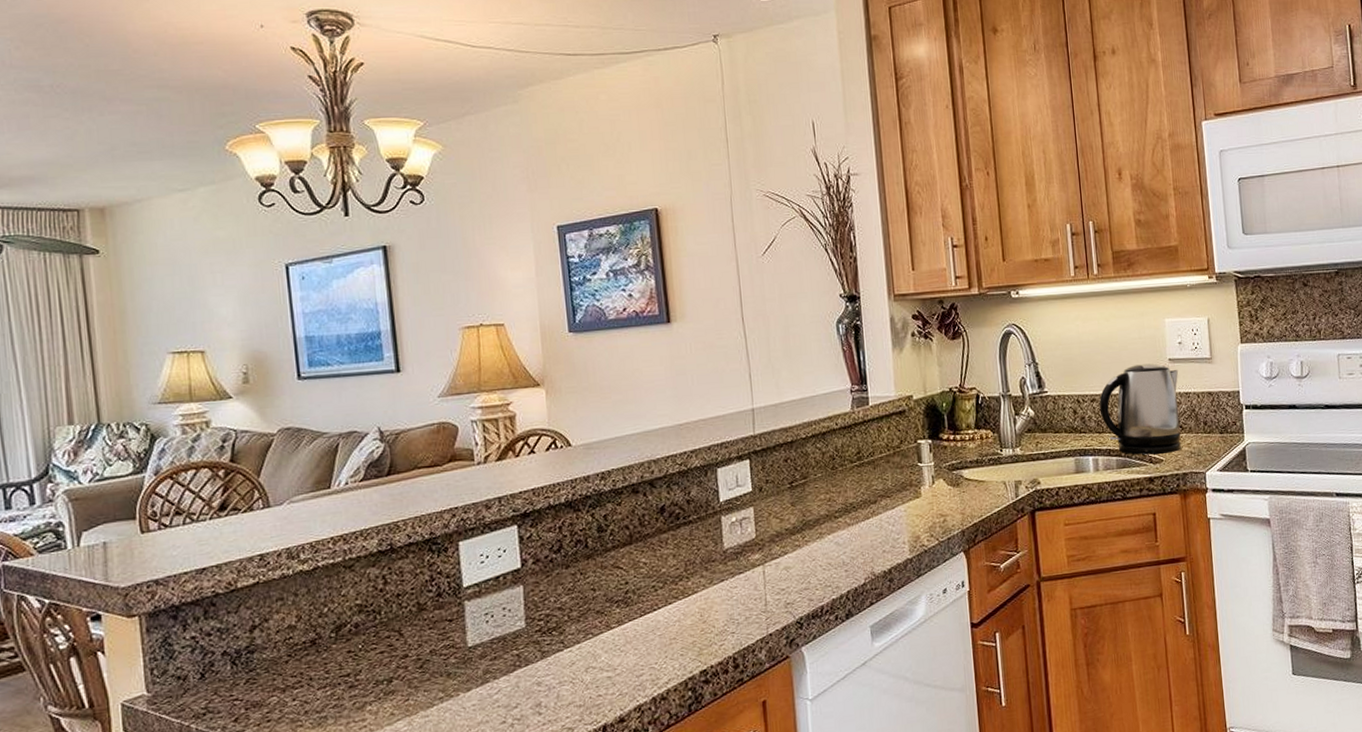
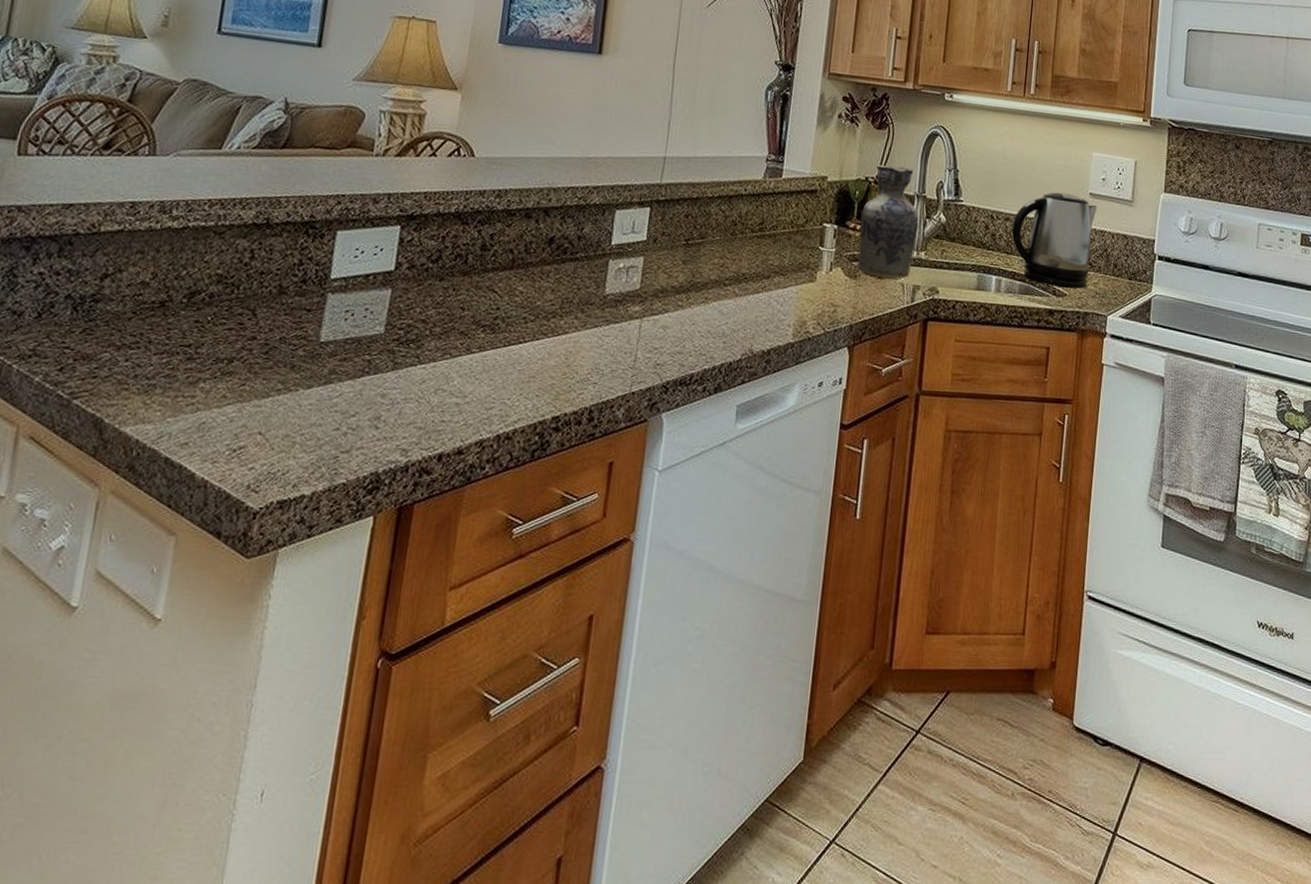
ceramic jug: none [952,370,1010,481] -> present [857,164,919,280]

